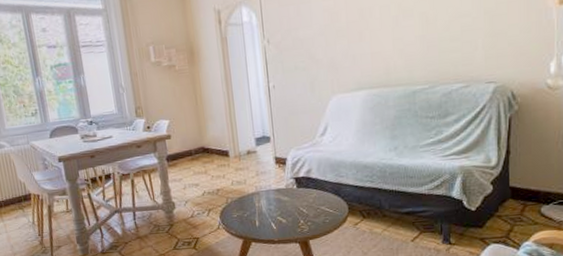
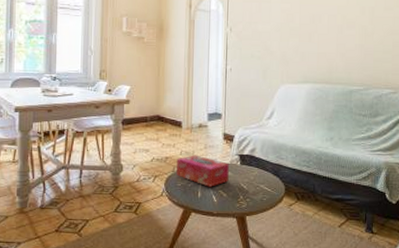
tissue box: none [229,183,286,215] -> present [176,155,229,187]

